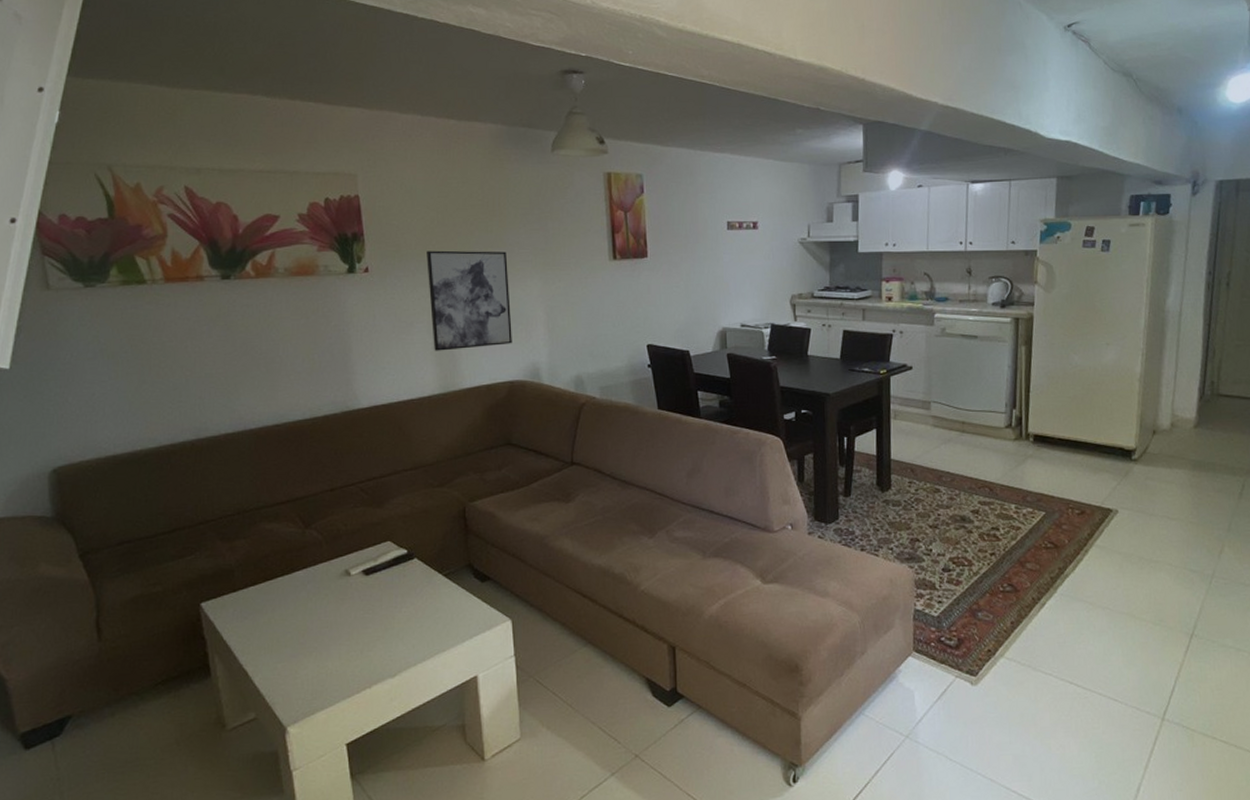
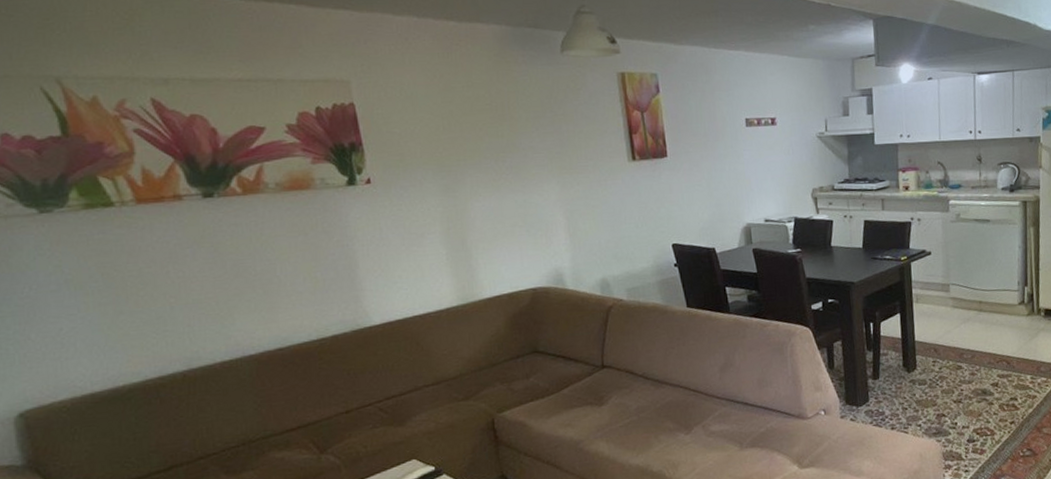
wall art: present [427,250,512,351] -> none [433,156,532,262]

